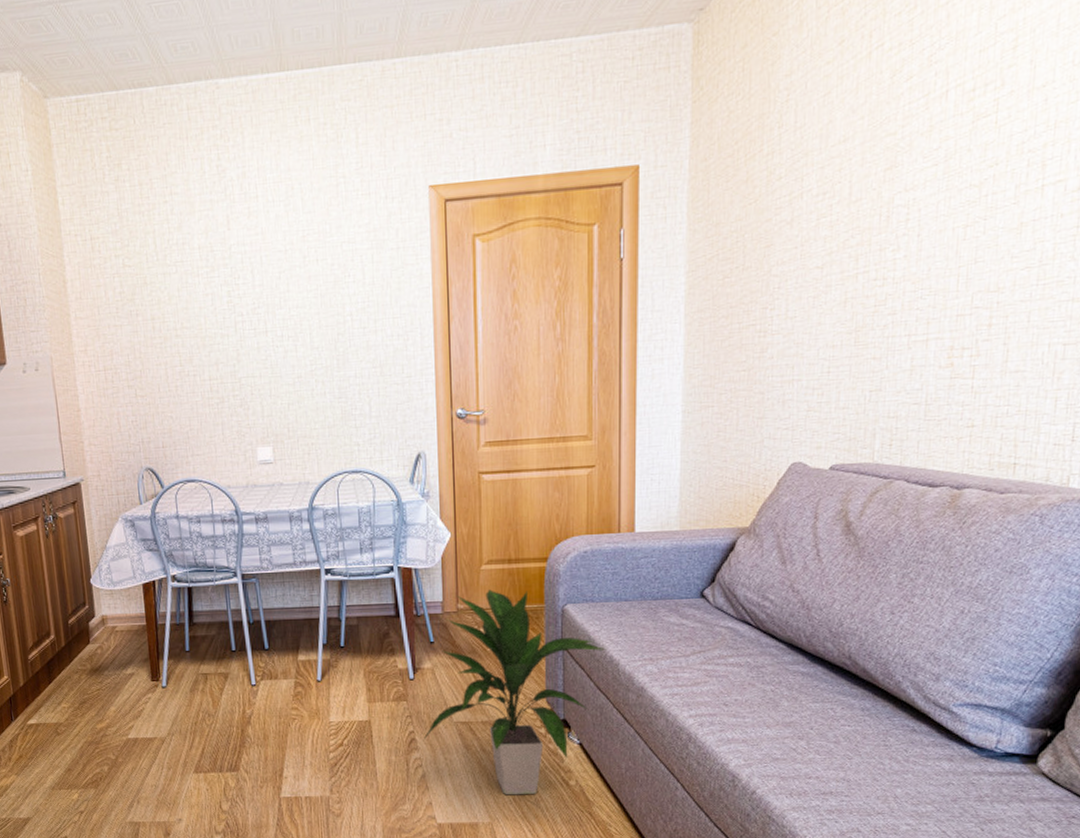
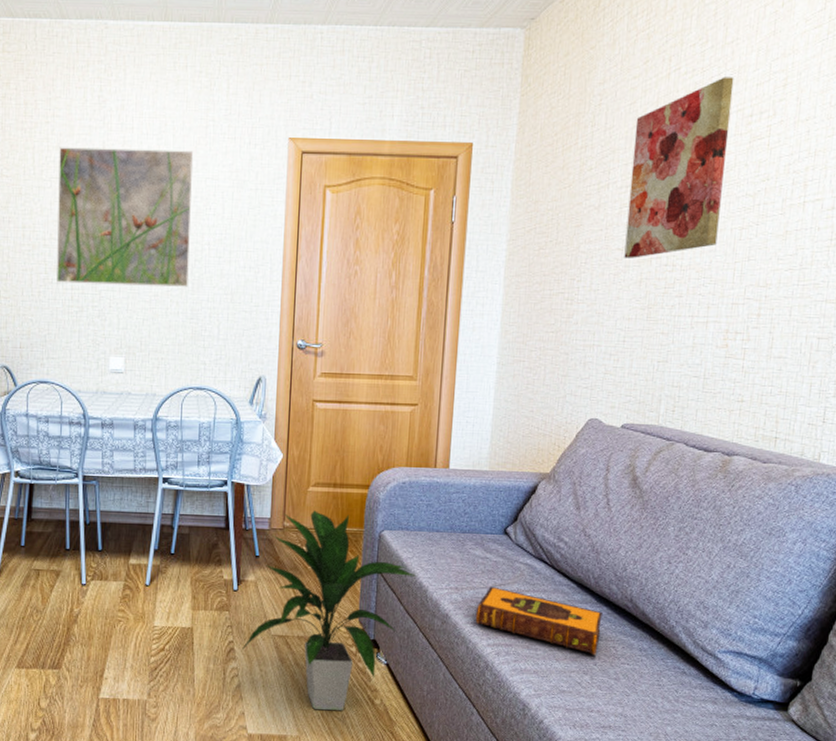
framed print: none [181,213,333,375] -> present [57,147,193,287]
hardback book: none [674,654,817,719] -> present [475,586,602,656]
wall art: none [824,46,951,277] -> present [624,77,734,258]

